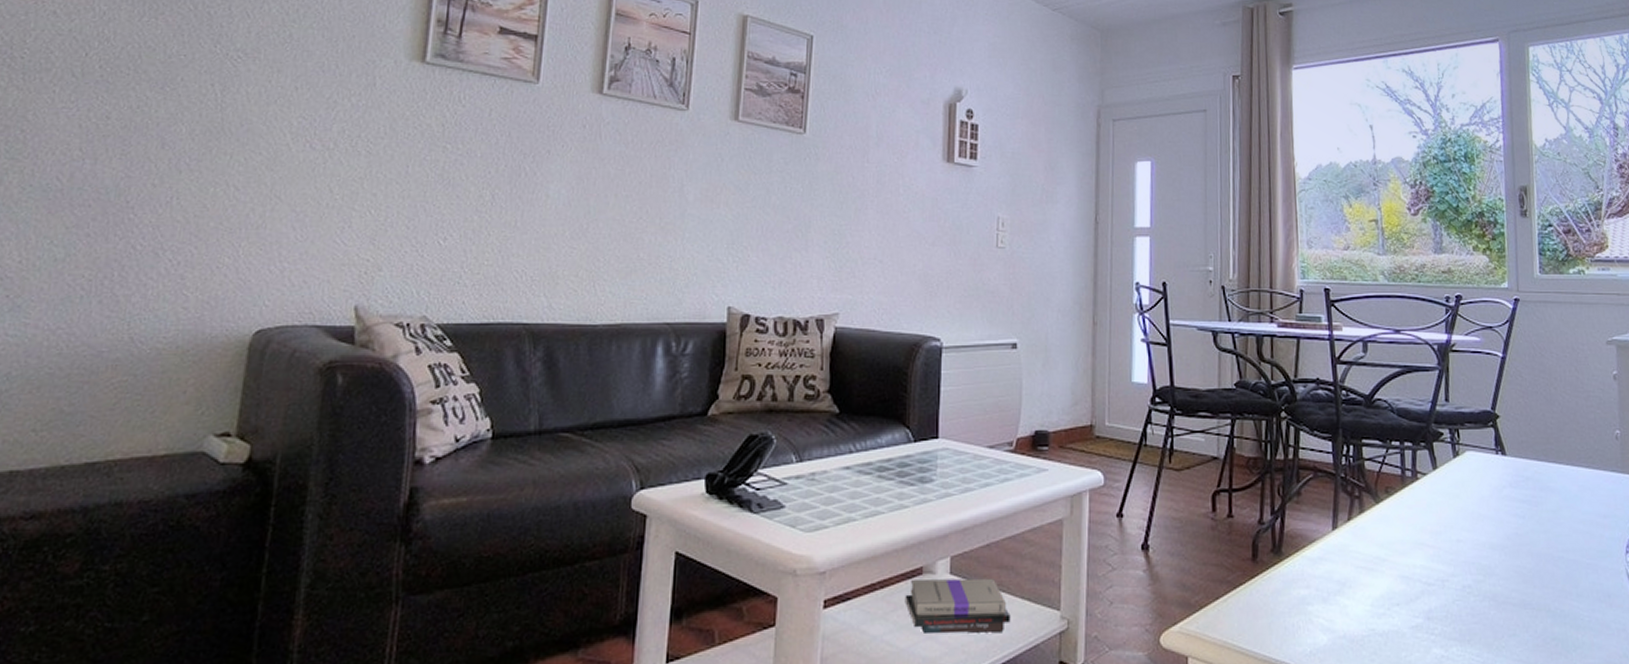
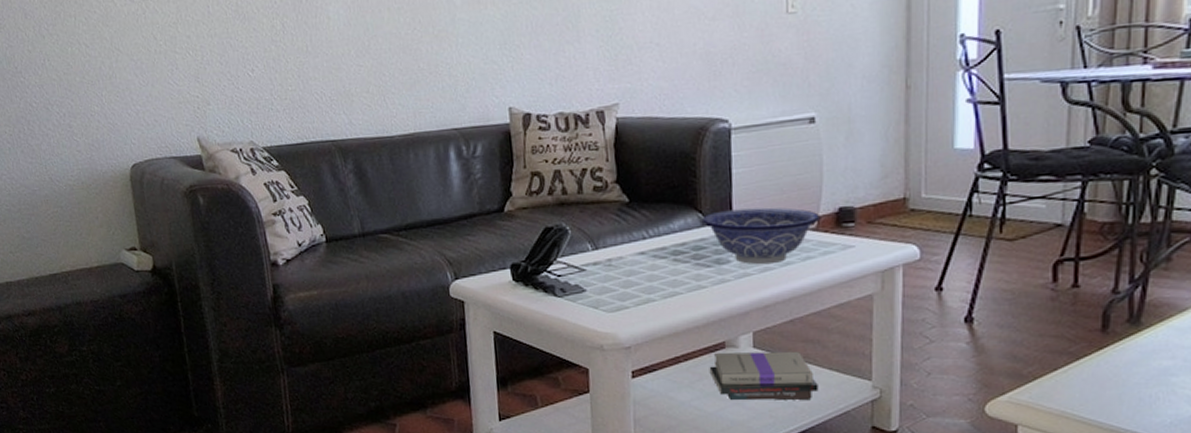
decorative bowl: none [908,427,1019,486] -> present [701,207,821,265]

